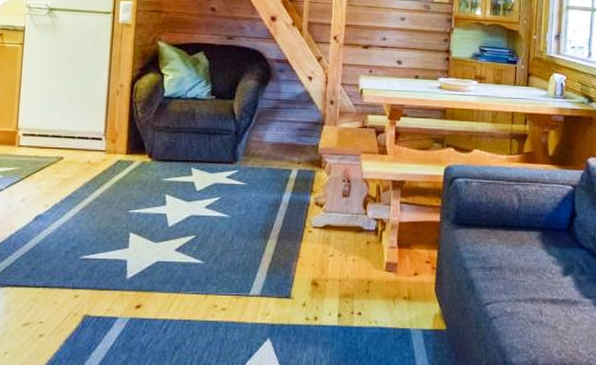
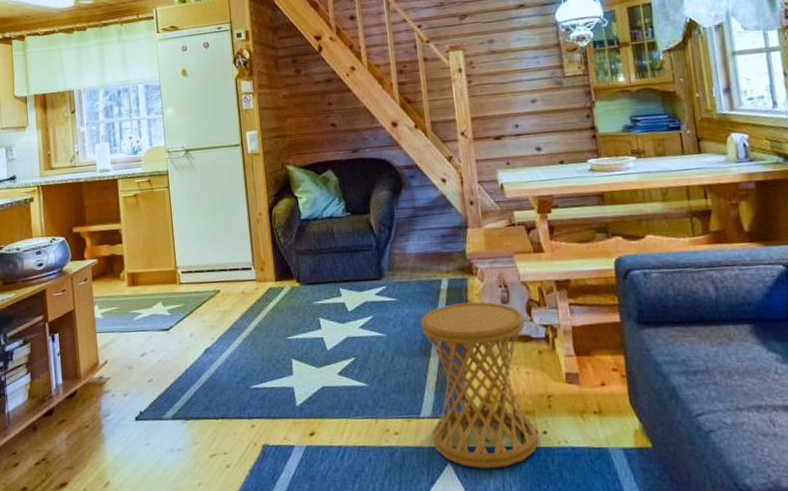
side table: none [257,193,360,344] -> present [420,302,539,468]

